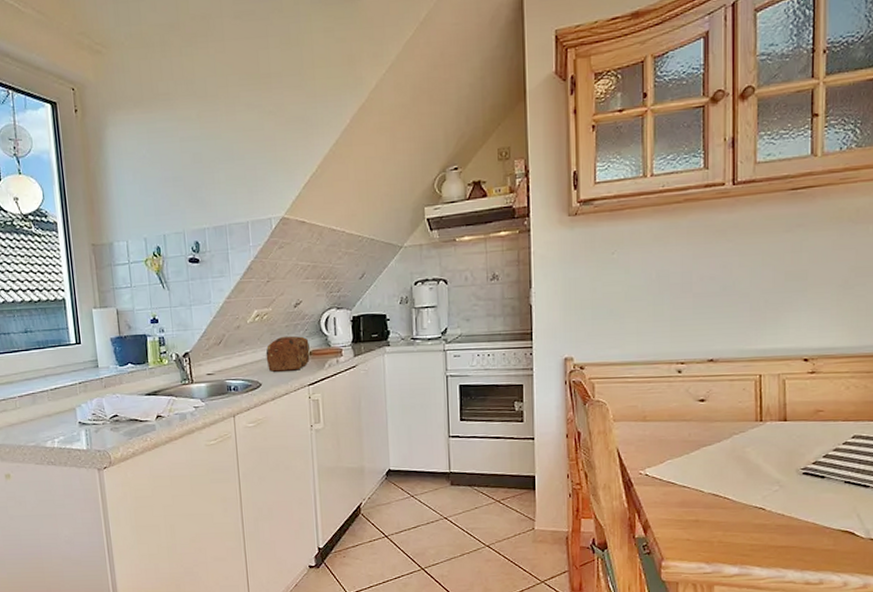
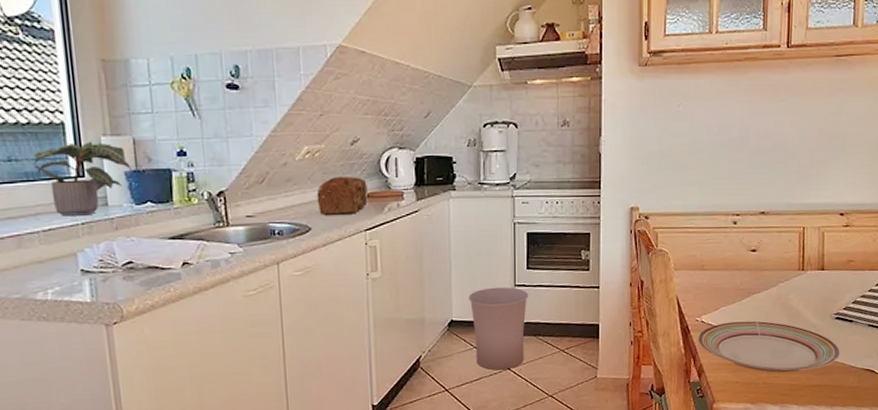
potted plant: none [43,313,116,377] -> present [34,141,131,216]
waste bin: none [404,438,463,519] -> present [468,287,528,370]
plate: none [642,475,810,531] -> present [698,321,840,373]

